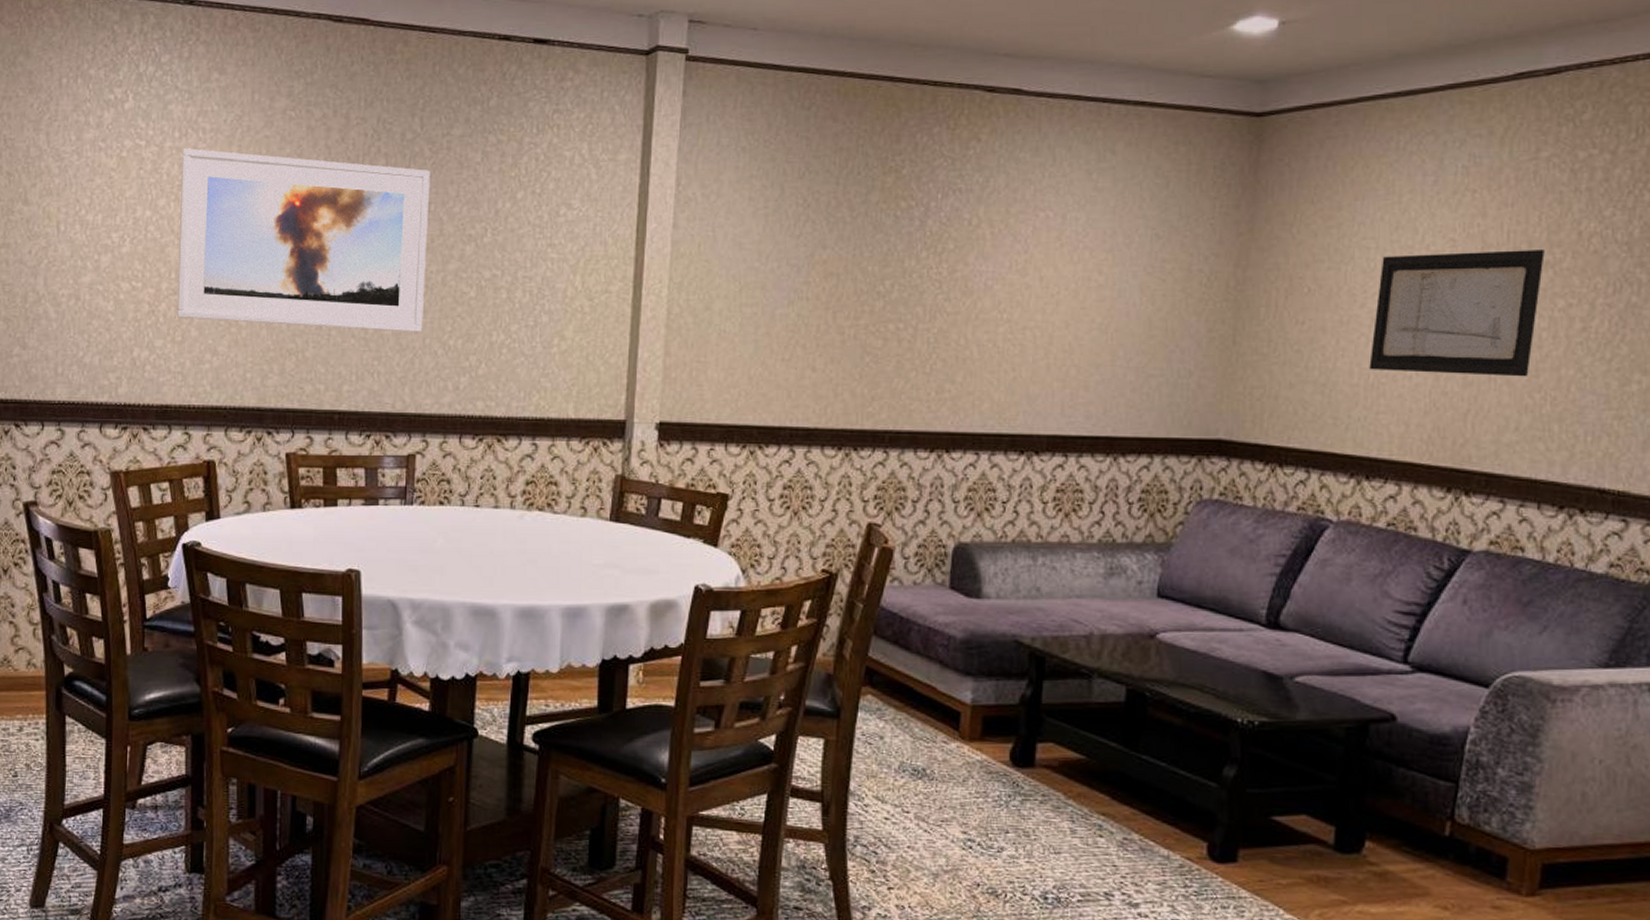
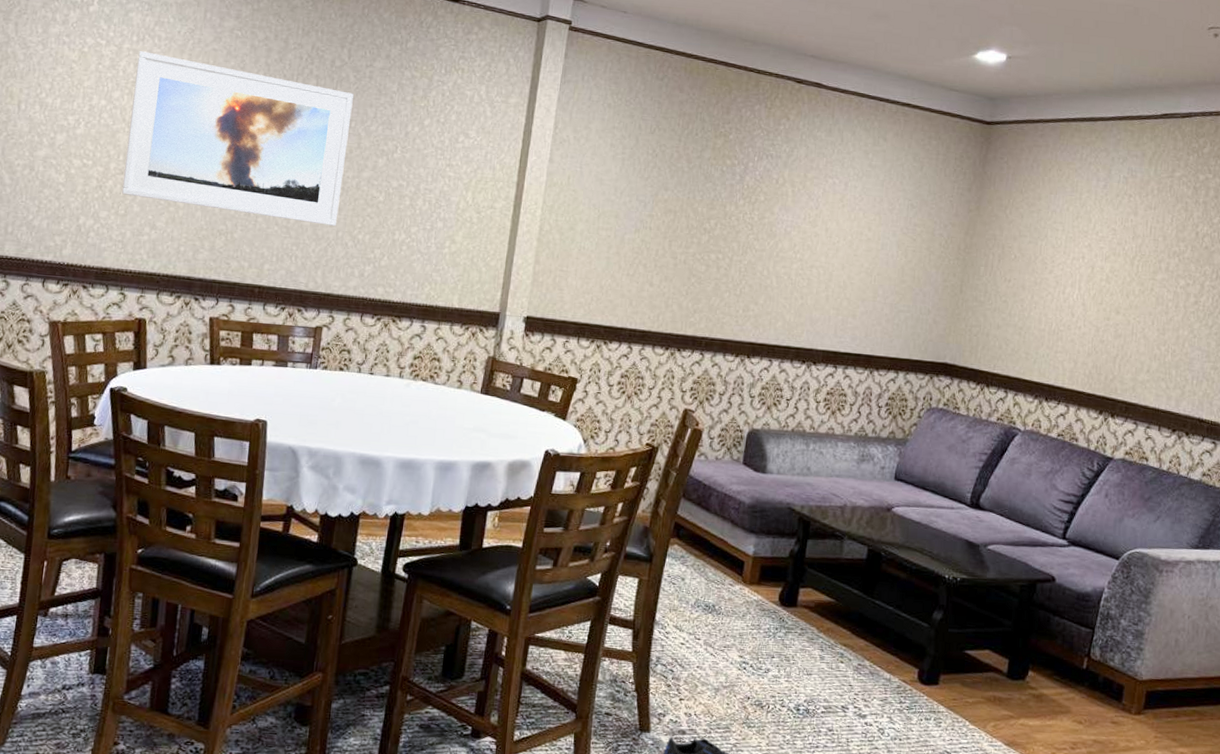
wall art: present [1369,250,1545,377] -> none [1053,237,1174,334]

